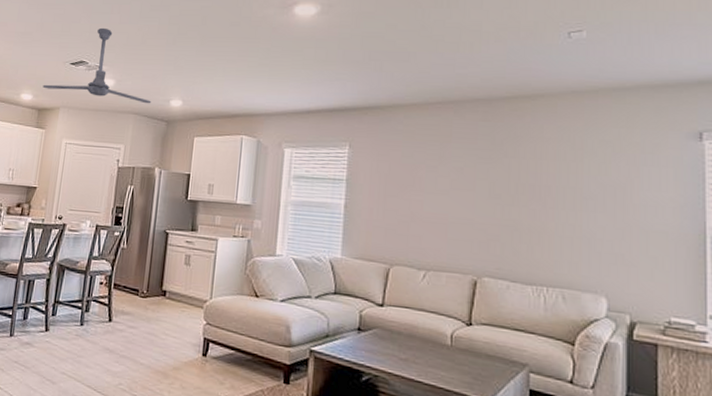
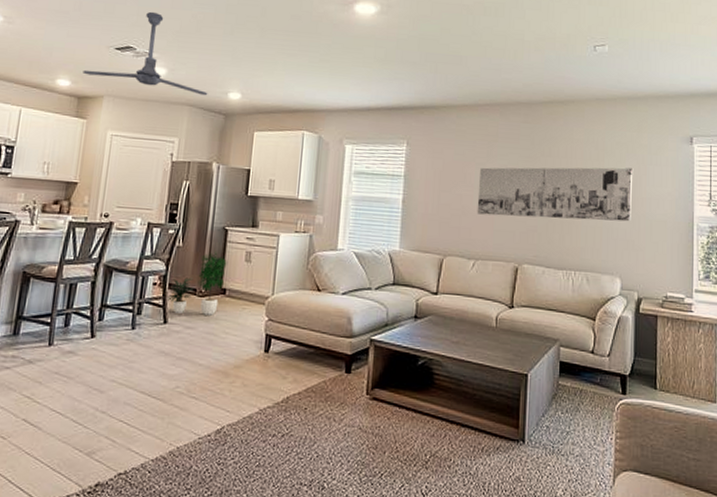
potted plant: none [111,253,168,316] -> present [166,251,227,316]
wall art: none [427,169,622,232] -> present [477,167,634,222]

